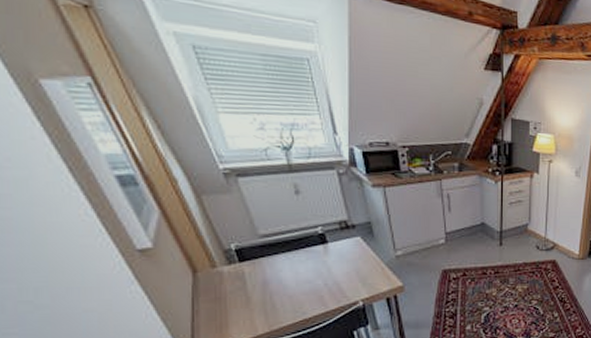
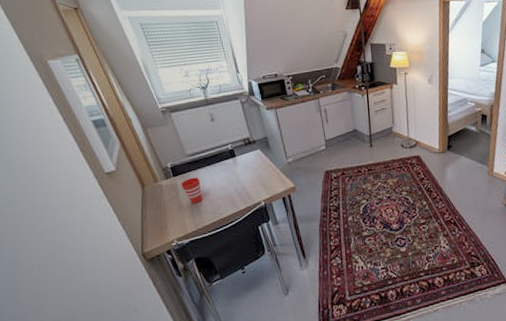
cup: none [249,265,279,299] -> present [180,177,202,204]

